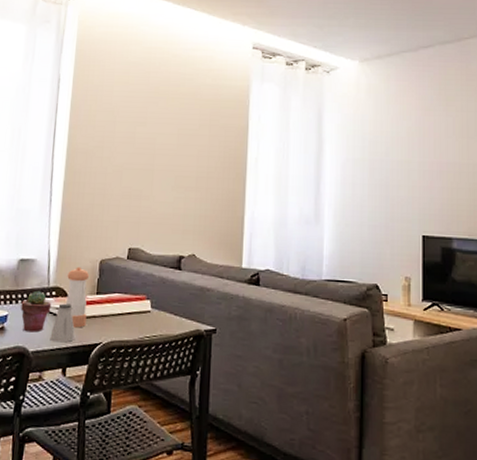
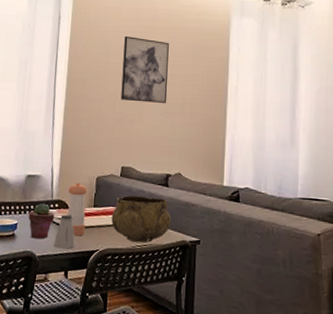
decorative bowl: none [116,280,185,334] -> present [111,195,172,243]
wall art: none [128,102,183,177] -> present [120,36,169,103]

